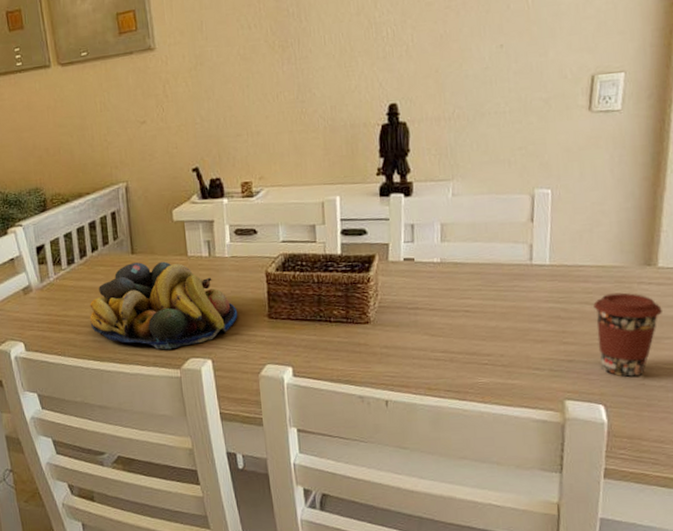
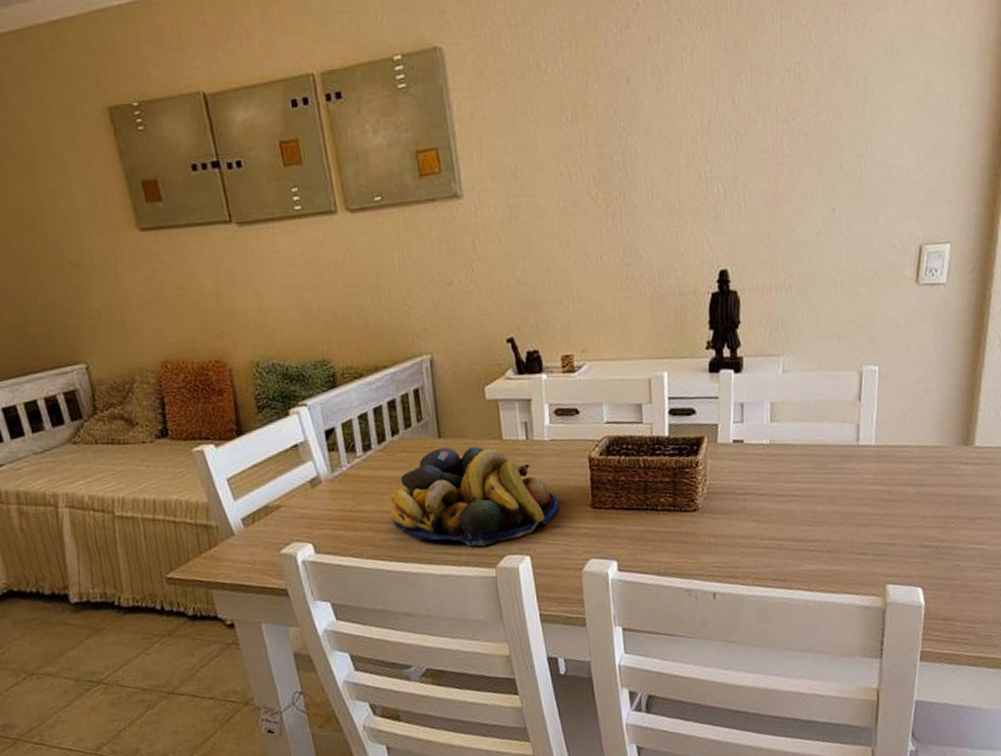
coffee cup: present [593,292,662,378] -> none [915,473,977,559]

